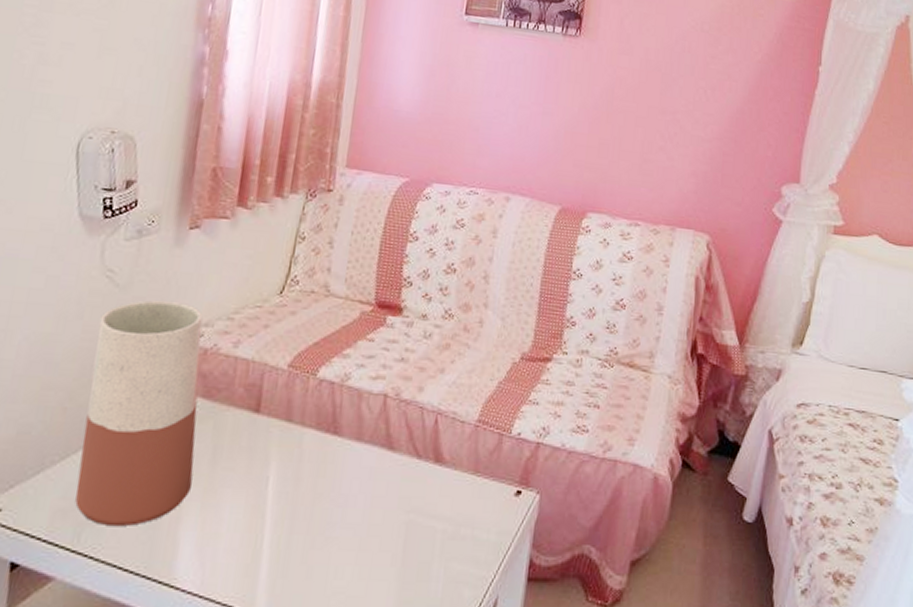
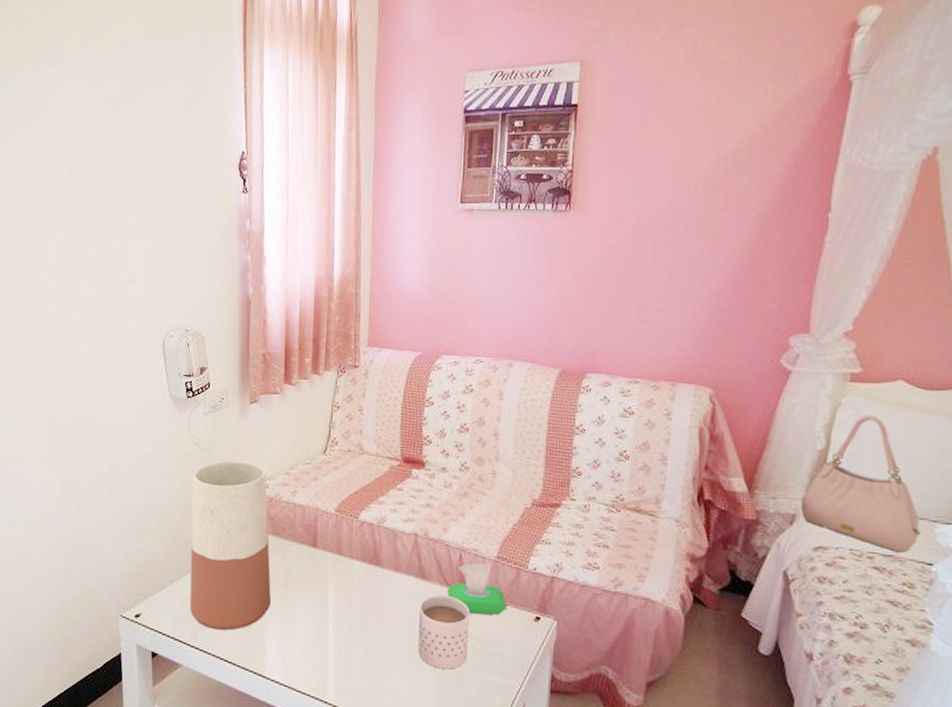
mug: none [376,468,443,561] -> present [418,594,470,670]
wet wipes pack: none [417,428,486,491] -> present [447,563,508,615]
handbag: none [786,268,889,408] -> present [801,415,921,553]

